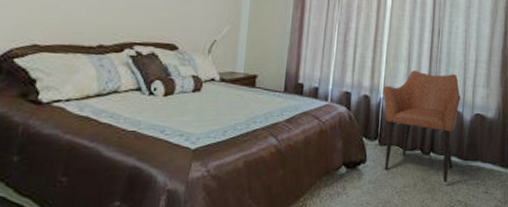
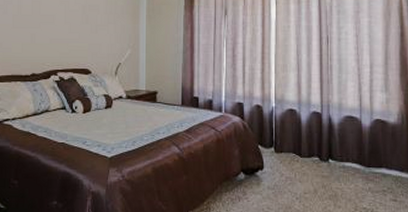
armchair: present [383,70,461,183] -> none [275,79,357,190]

